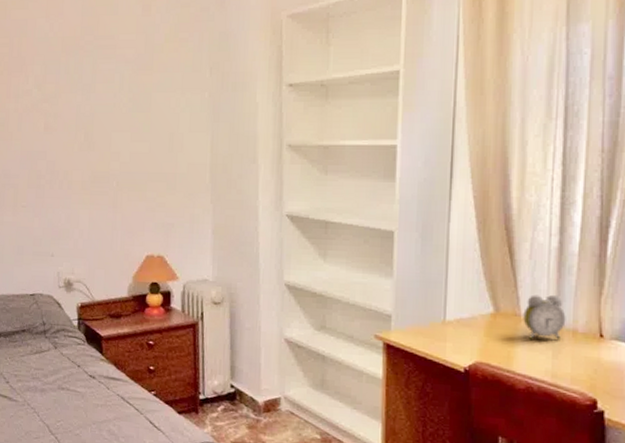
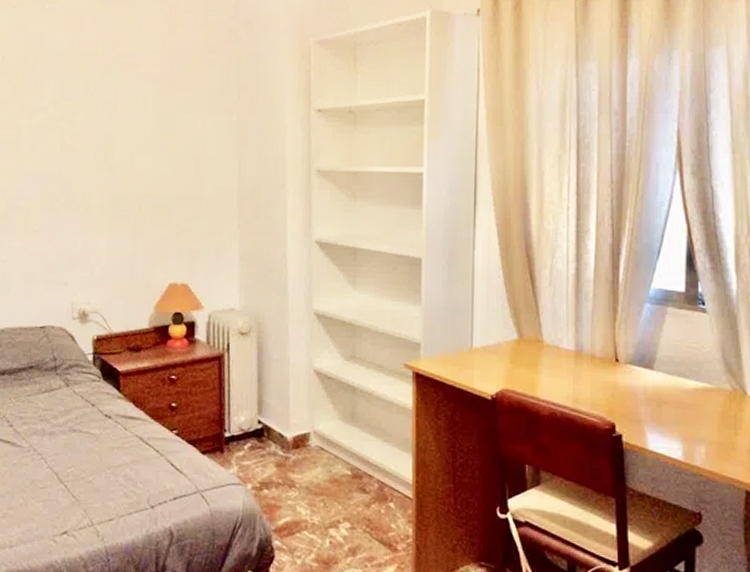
alarm clock: present [523,294,566,340] -> none [545,320,585,366]

